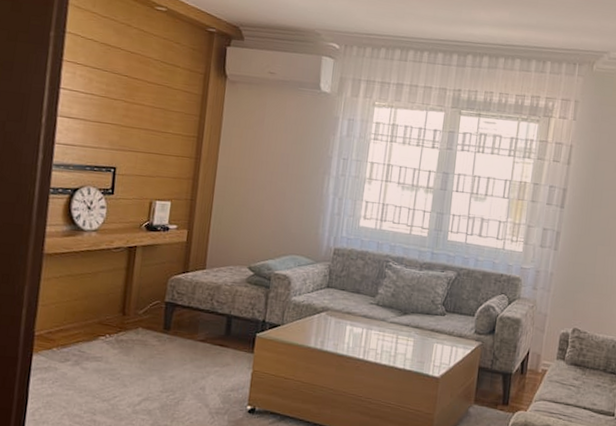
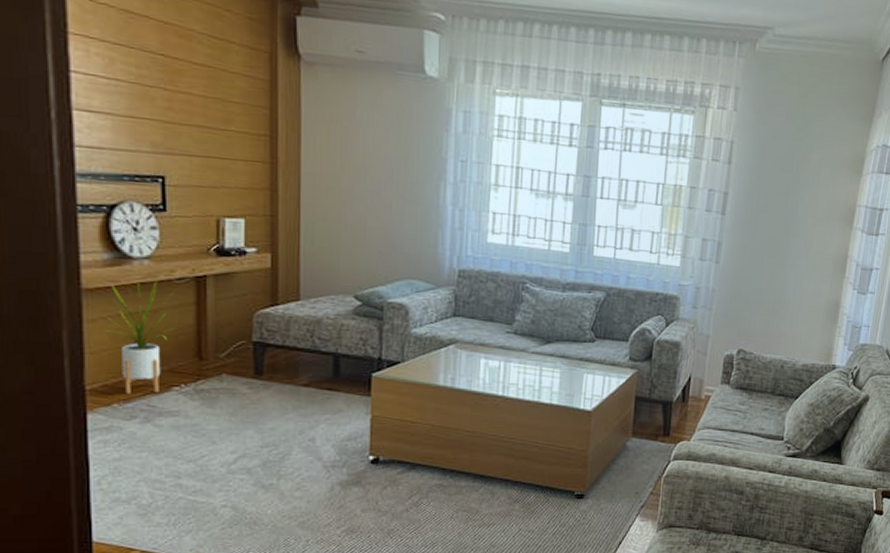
house plant: none [55,246,112,341] -> present [104,277,175,394]

